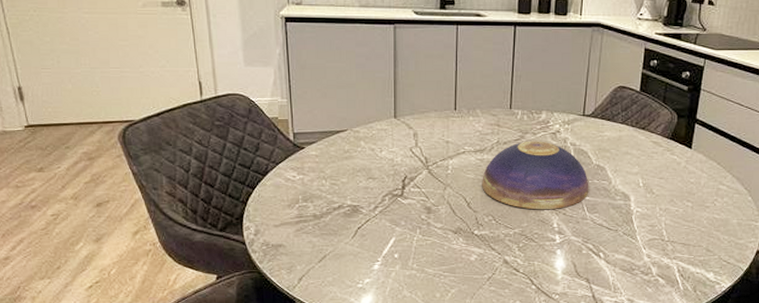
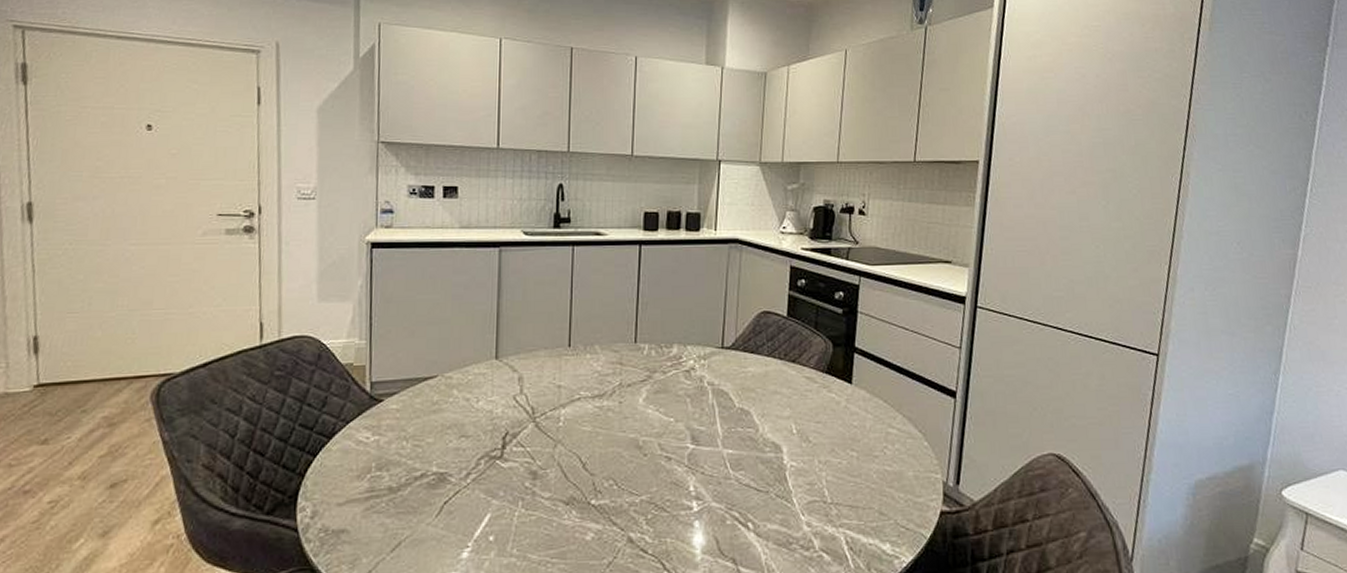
decorative bowl: present [482,141,589,210] -> none [601,381,732,469]

